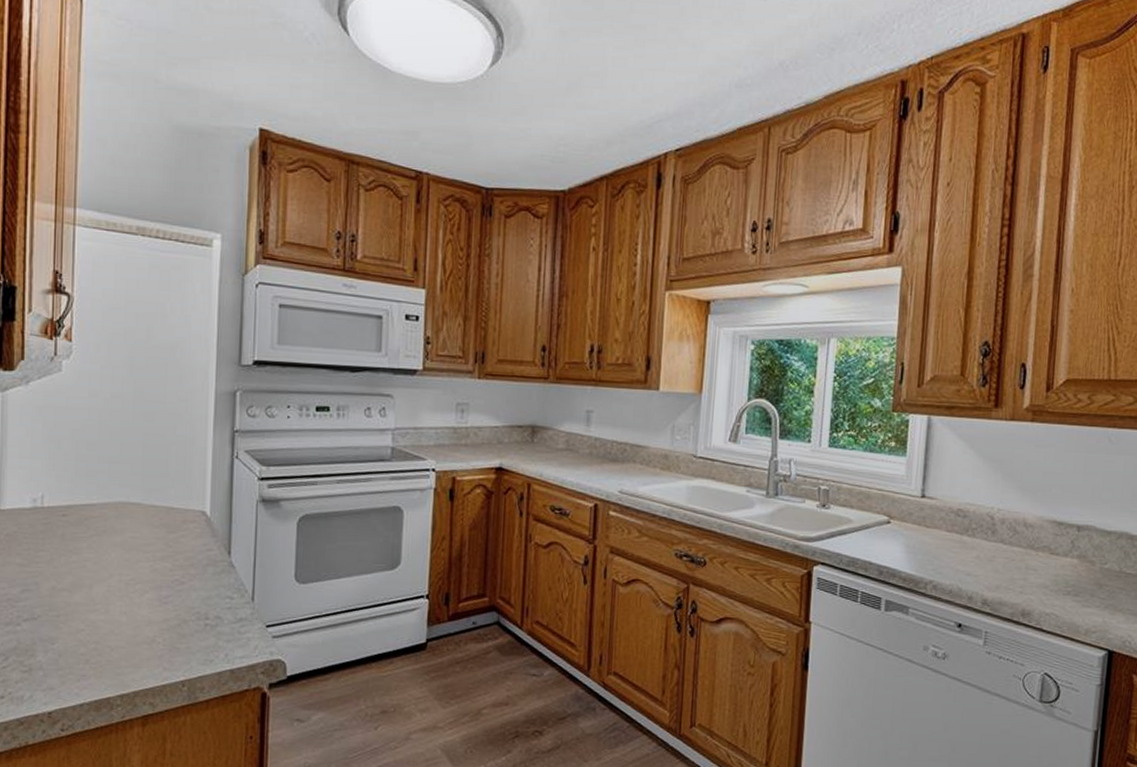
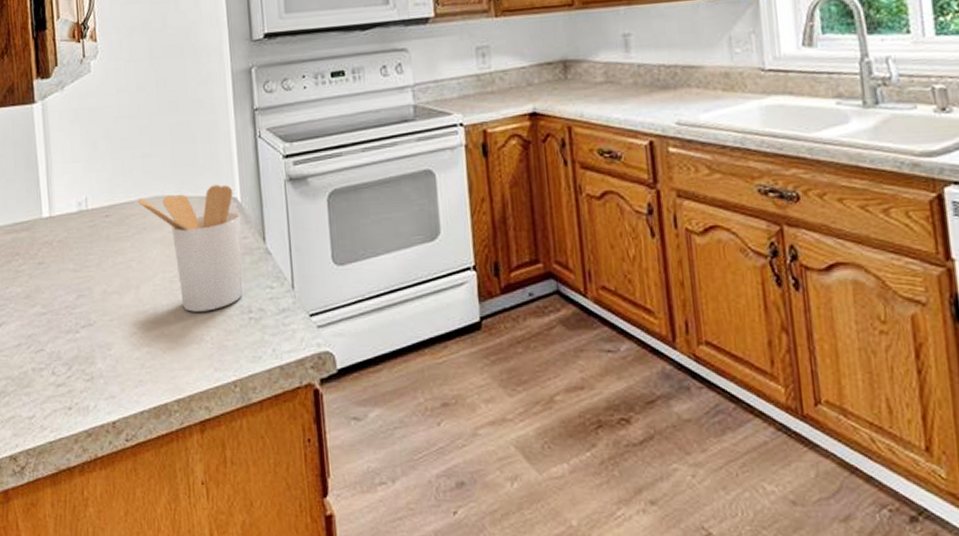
utensil holder: none [100,497,209,615] -> present [138,184,243,312]

